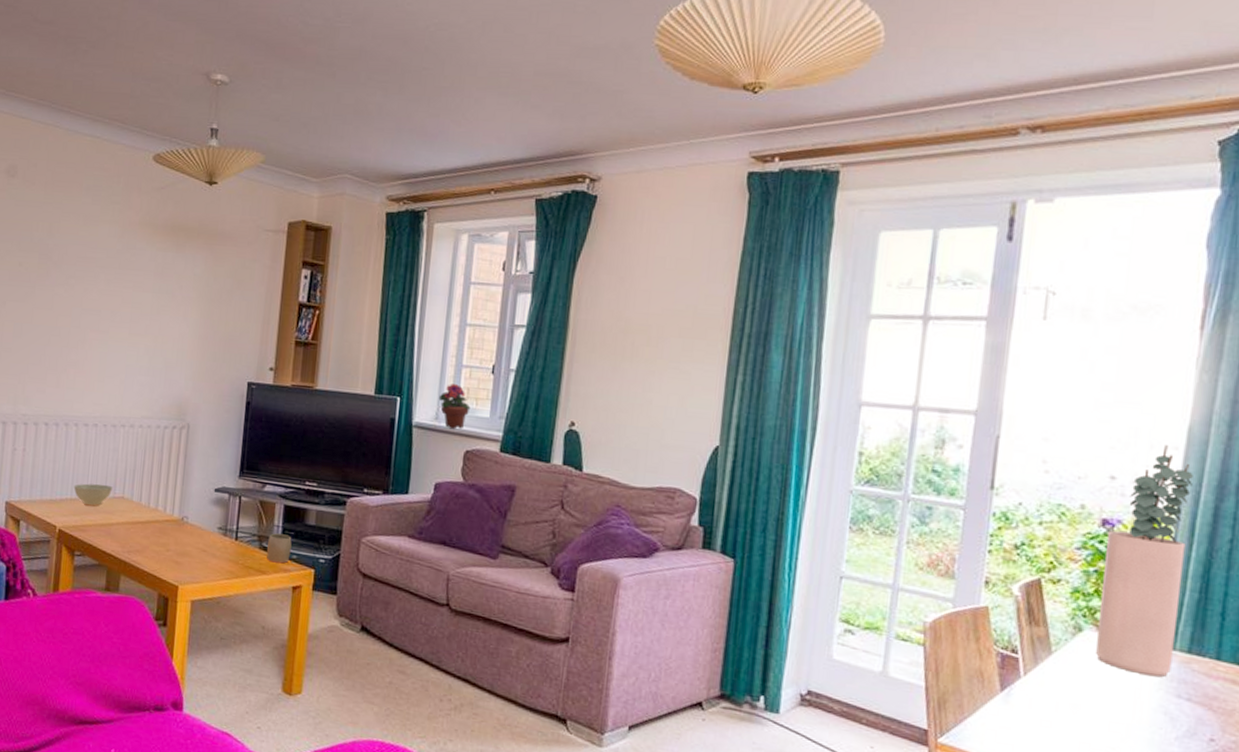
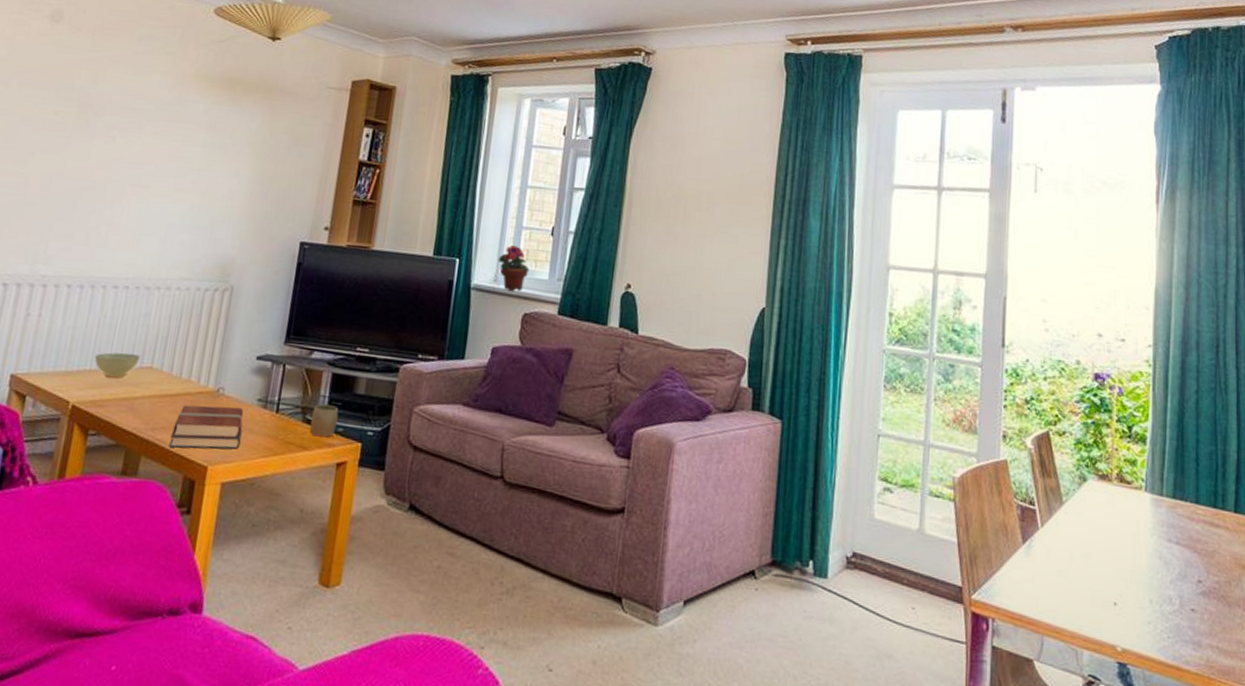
books: none [144,531,207,572] -> present [169,405,244,449]
vase: present [1096,445,1193,677] -> none [1099,305,1162,522]

